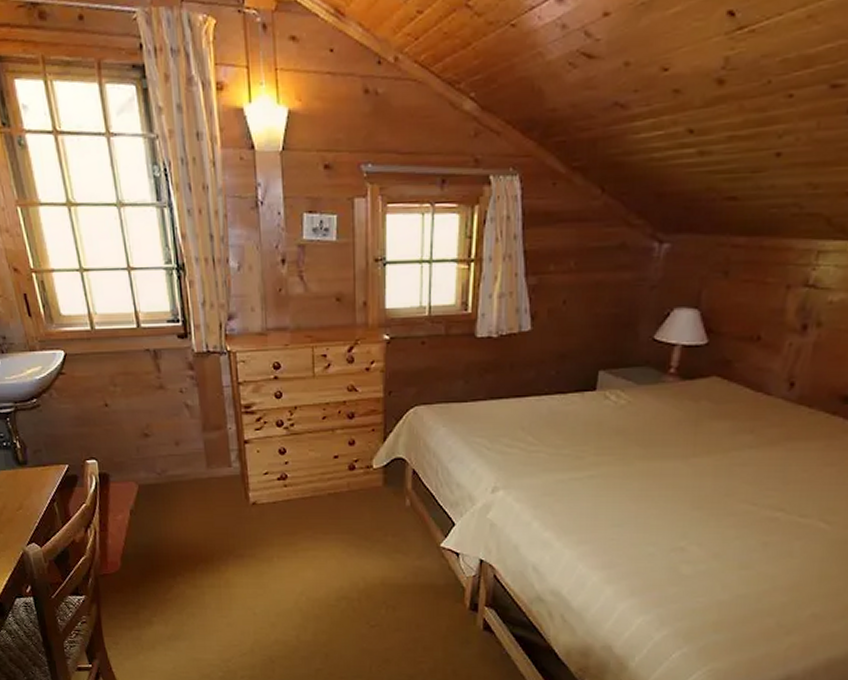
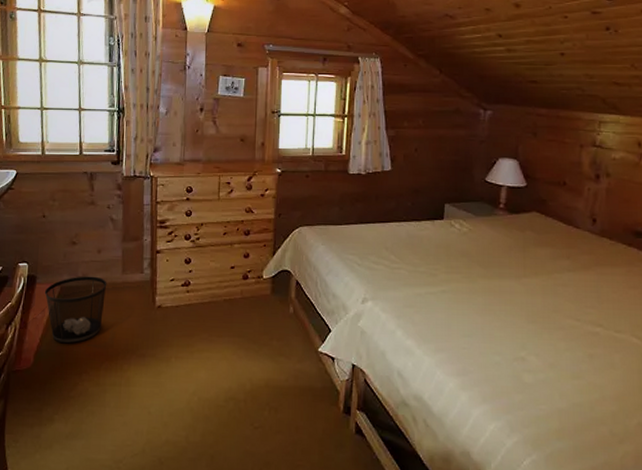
waste bin: none [121,472,191,546] -> present [44,276,107,344]

